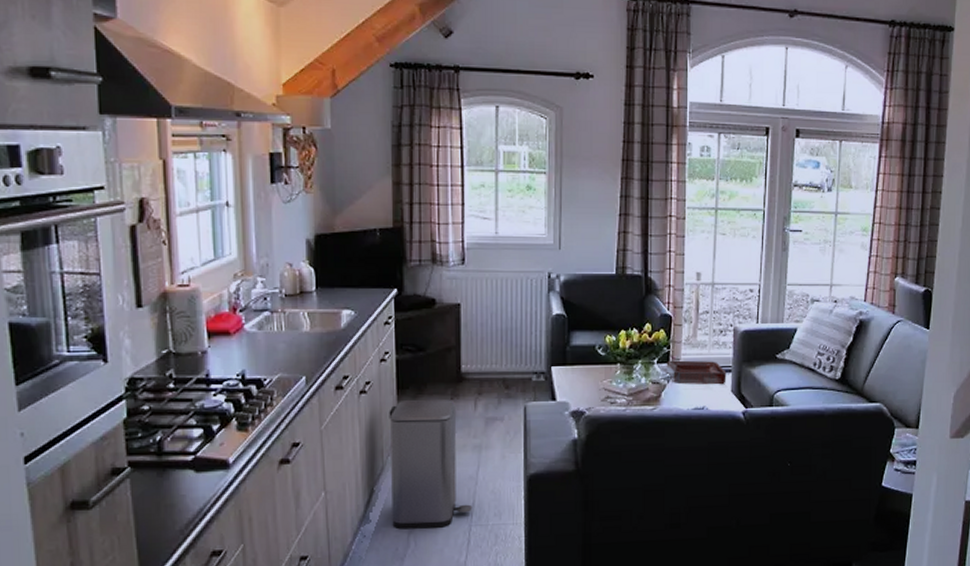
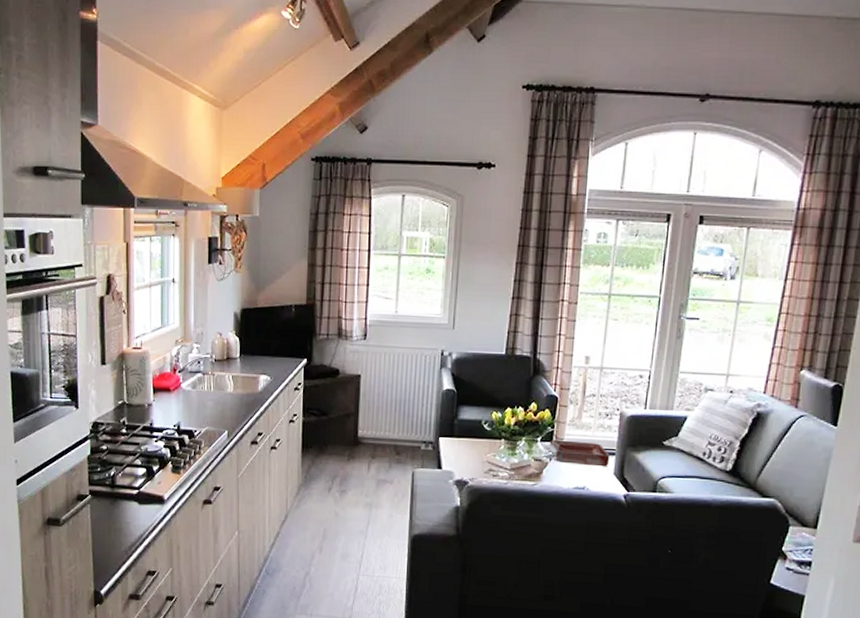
pedal bin: present [389,399,473,529] -> none [292,457,361,574]

